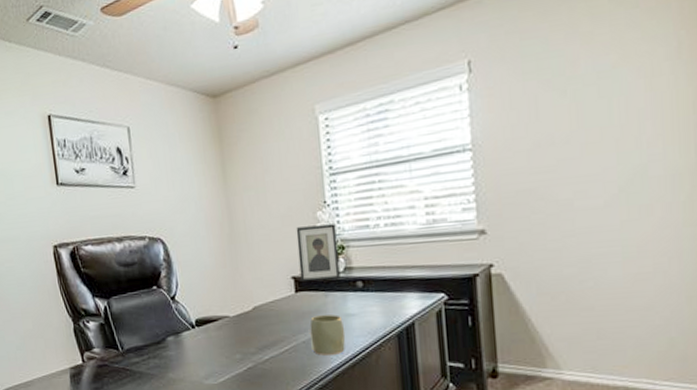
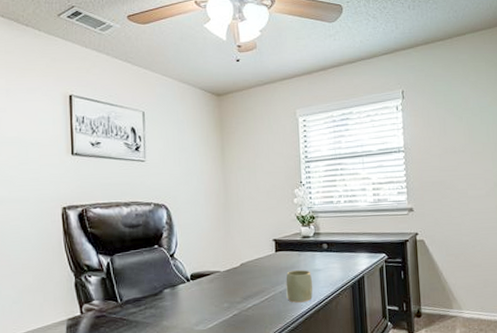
picture frame: present [296,224,340,283] -> none [278,199,311,244]

